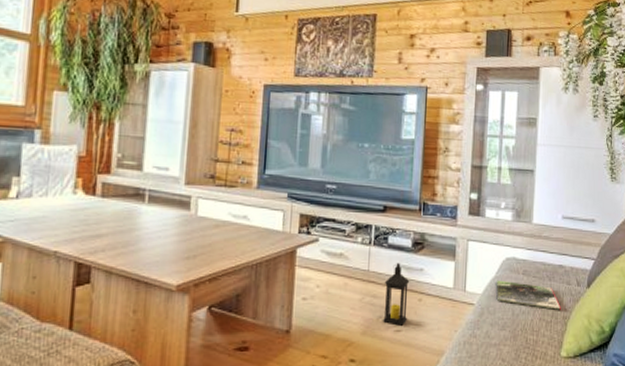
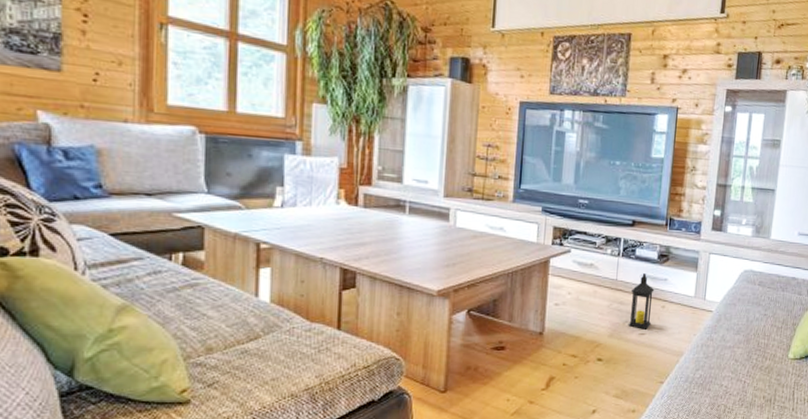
magazine: present [496,280,561,310] -> none [734,290,791,317]

